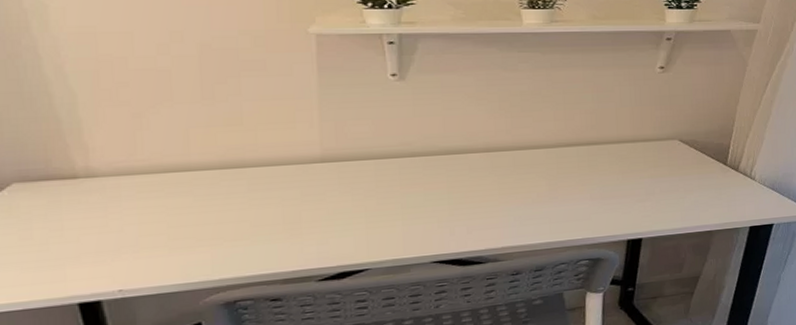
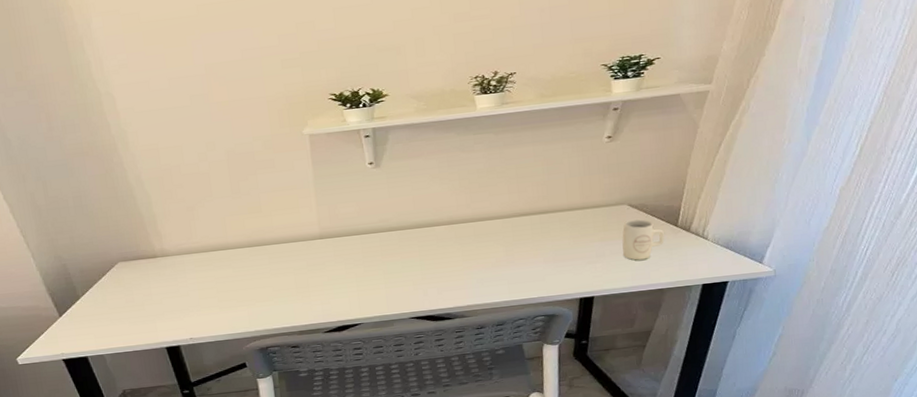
mug: none [672,155,715,200] -> present [622,219,665,261]

